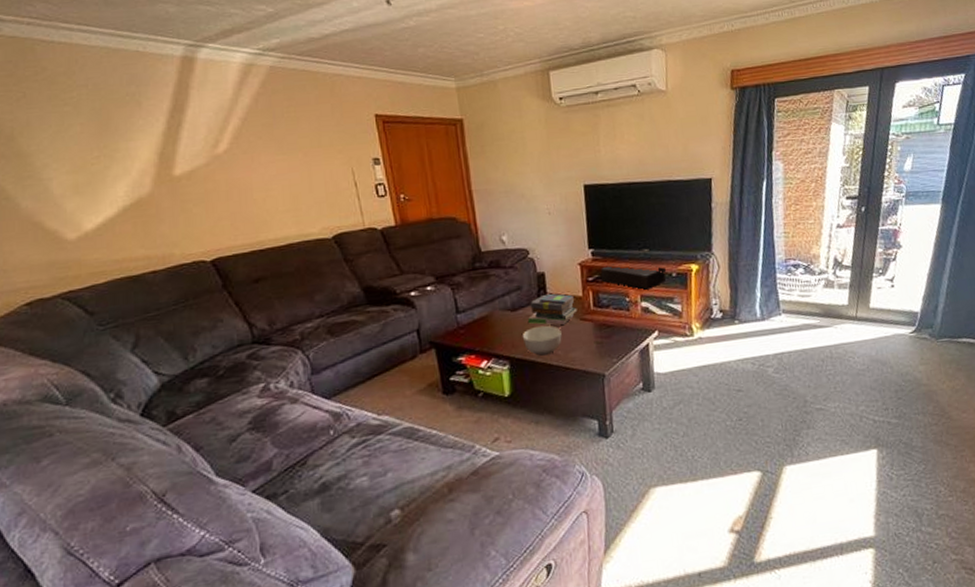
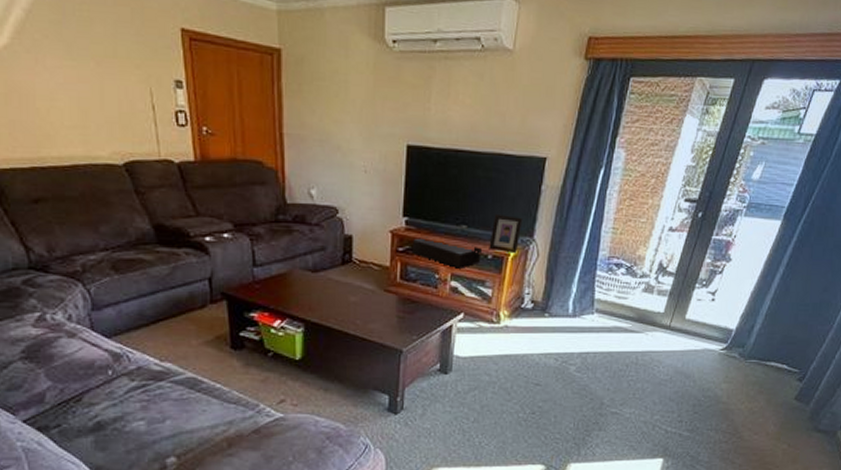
bowl: present [522,325,562,357] -> none [320,291,363,324]
books: present [527,293,578,326] -> none [328,258,383,295]
picture frame: none [671,234,700,269] -> present [489,213,523,254]

